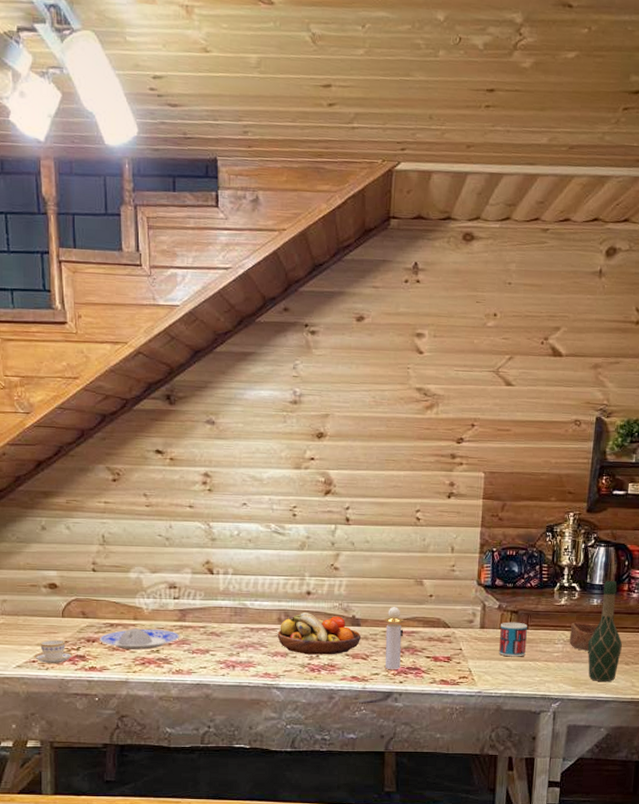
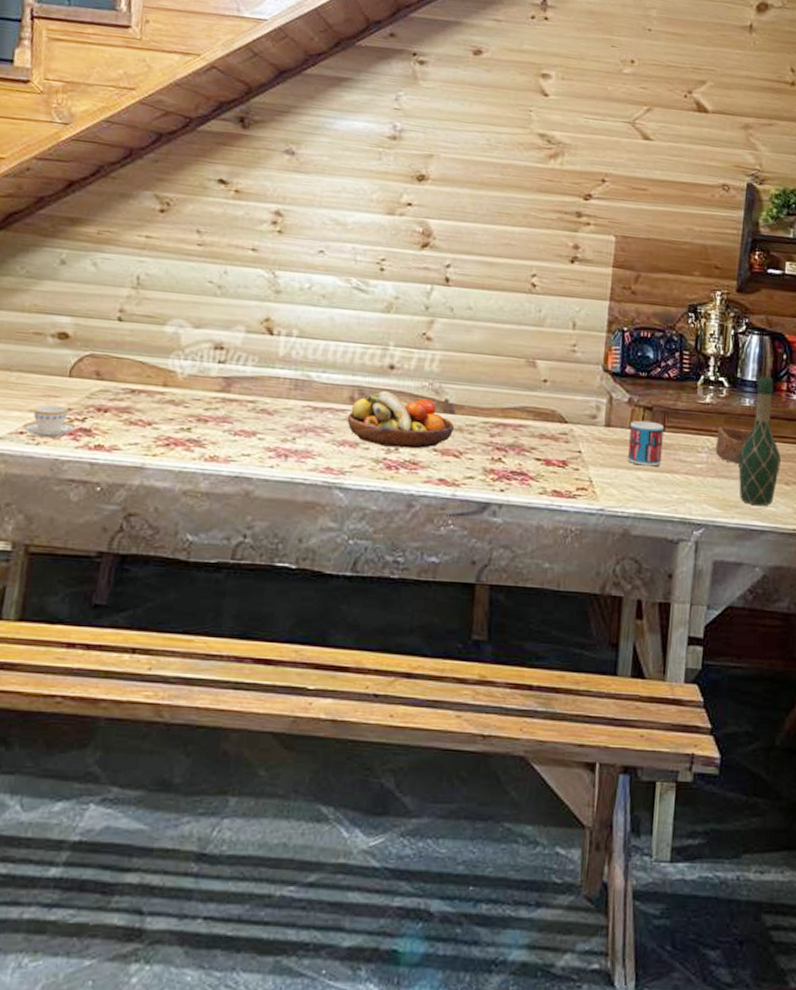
plate: present [99,628,179,650] -> none [113,397,220,427]
perfume bottle: present [384,607,404,669] -> none [482,392,510,473]

